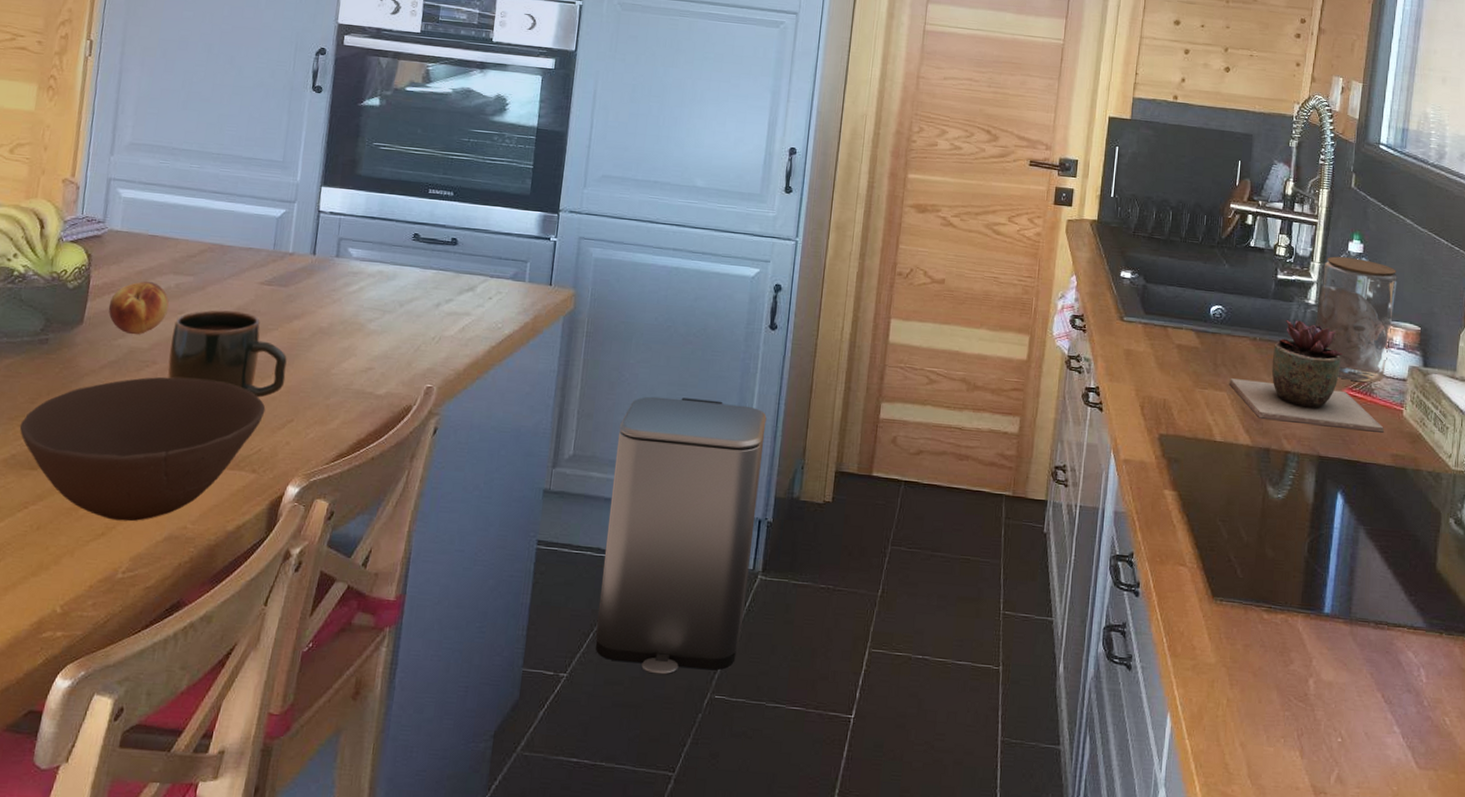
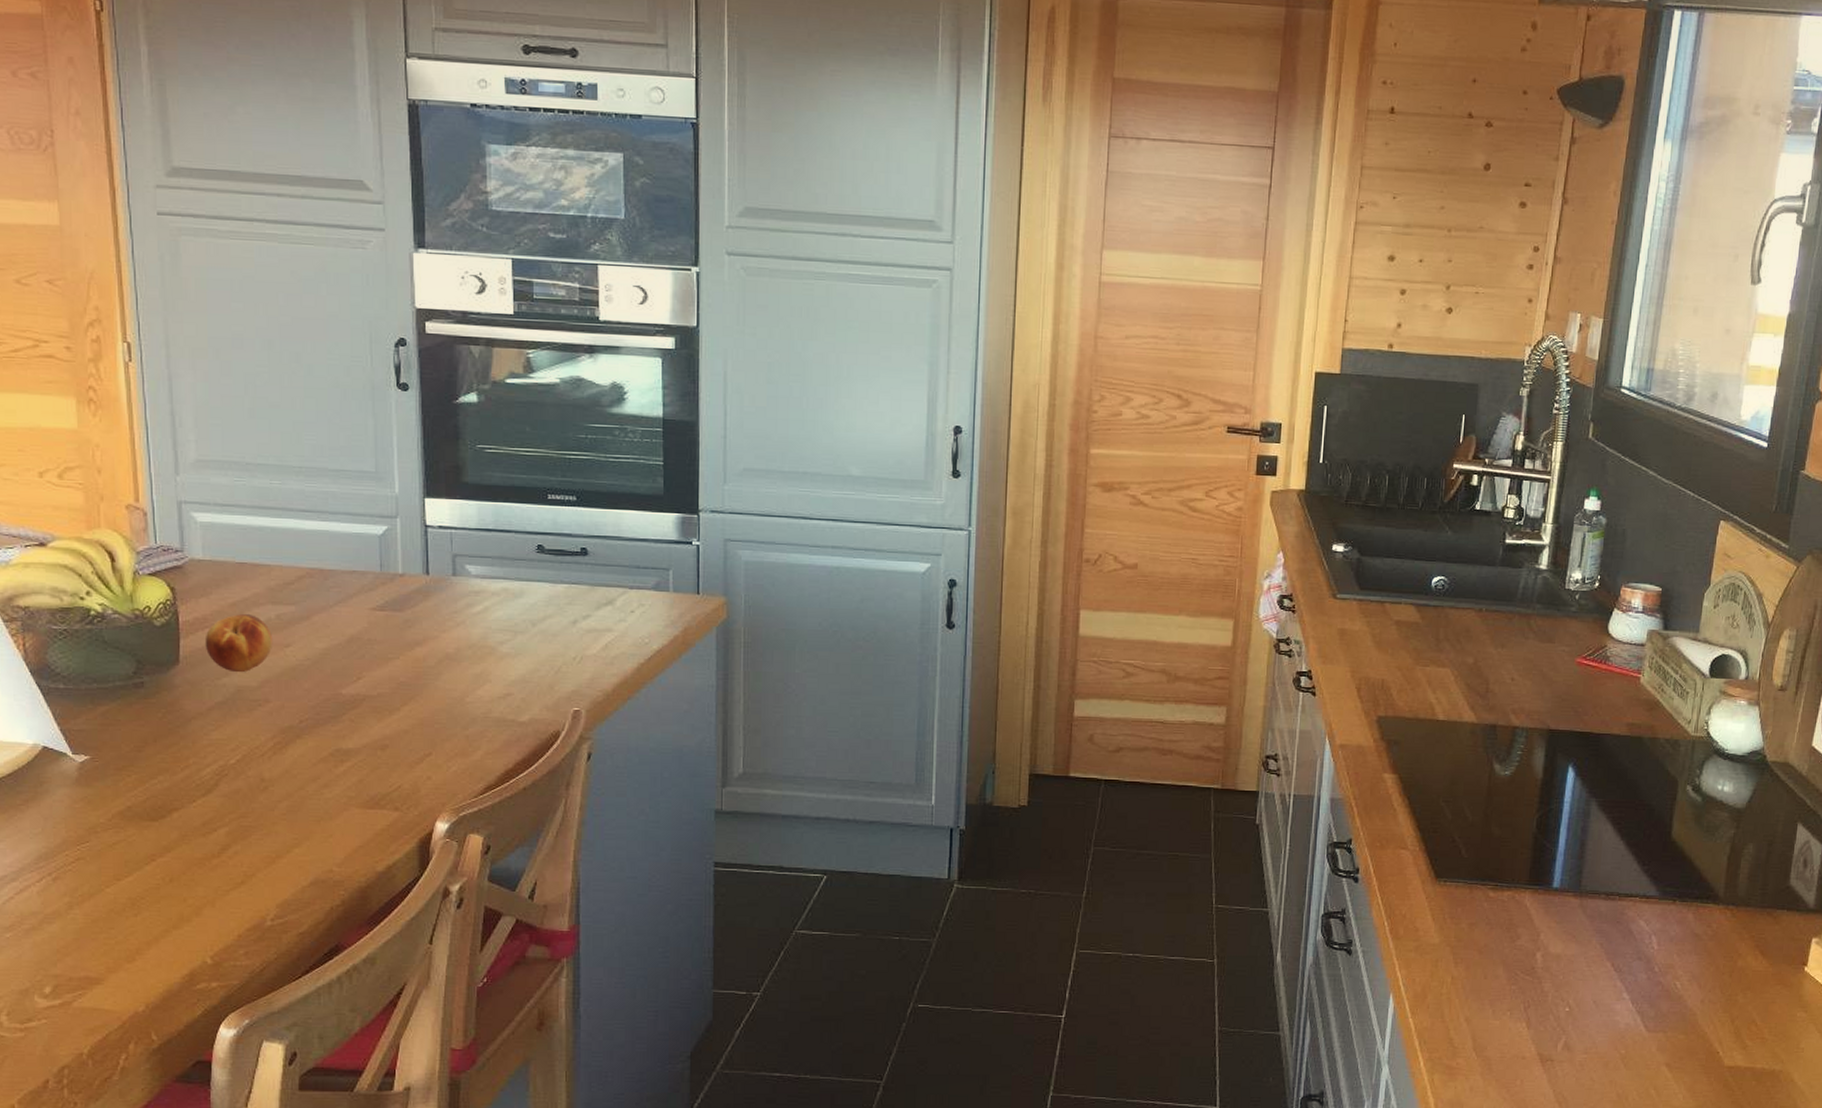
bowl: present [19,376,266,521] -> none [130,715,399,868]
mug: present [167,310,287,398] -> none [281,641,416,732]
pedal bin: present [595,396,767,675] -> none [786,706,951,988]
succulent plant: present [1229,320,1384,433] -> none [1452,587,1619,702]
jar: present [1314,256,1398,383] -> none [1546,516,1639,650]

